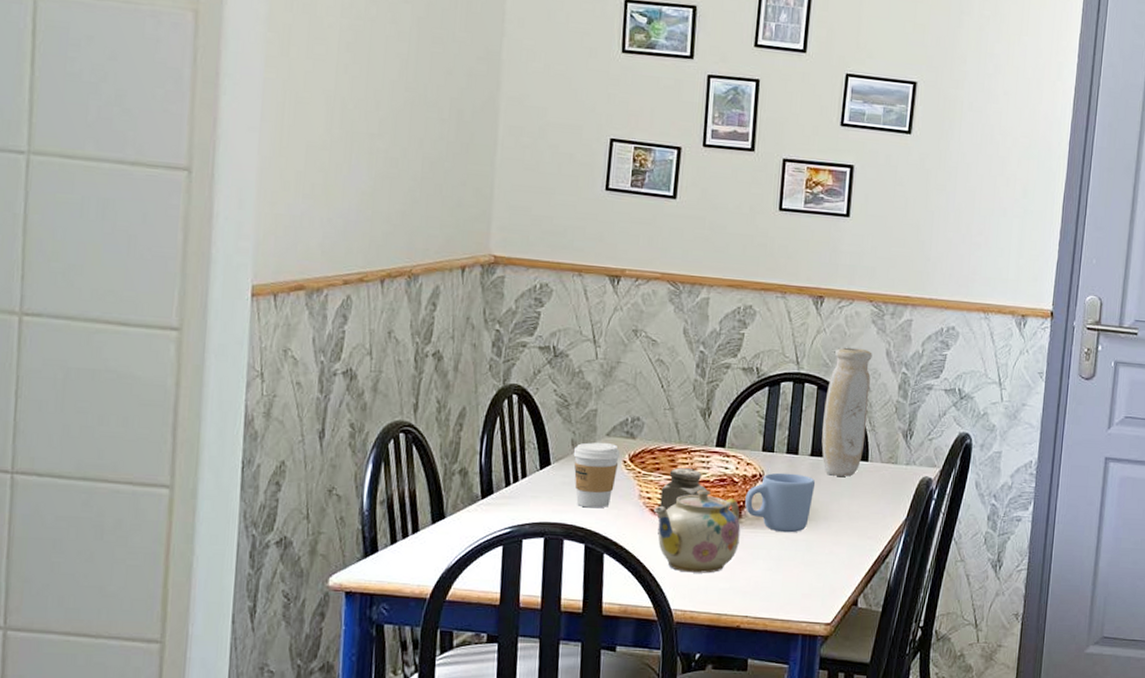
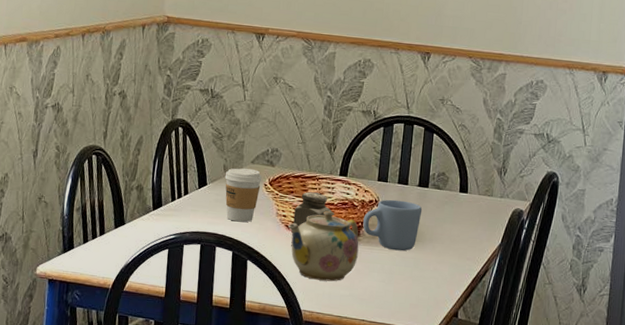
vase: present [821,347,872,478] -> none [427,95,471,206]

